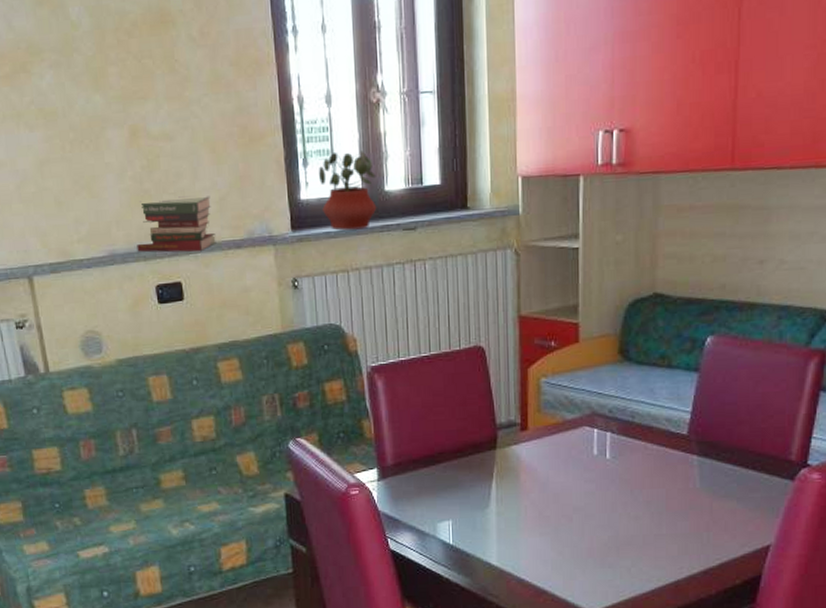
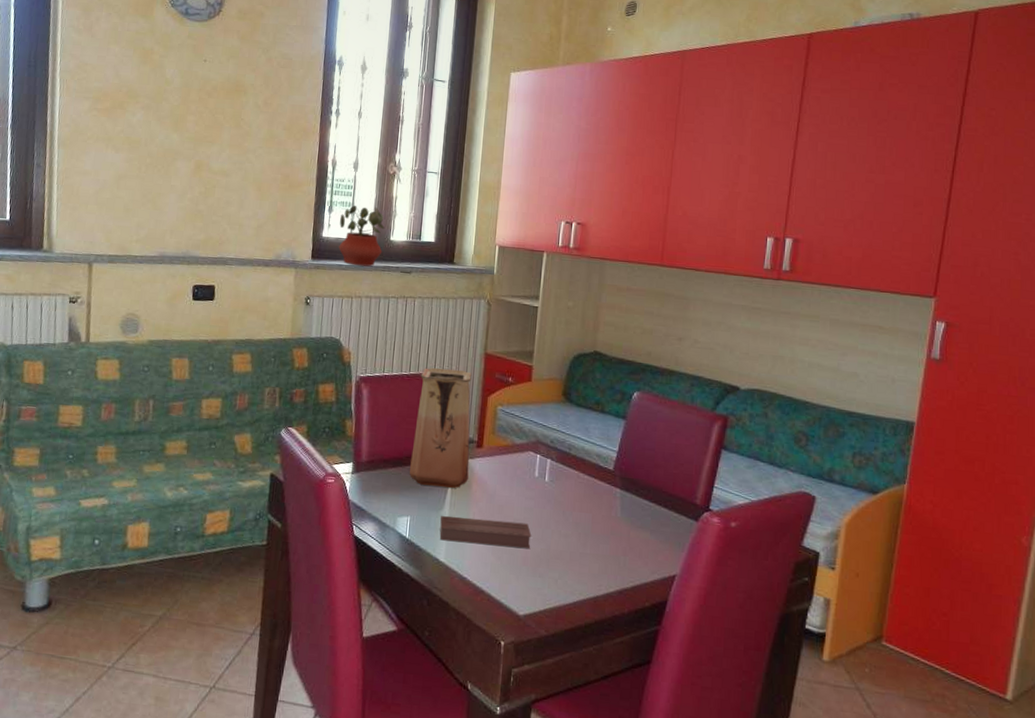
books: present [137,196,216,253] -> none [183,218,251,265]
vase: none [444,341,515,483] -> present [409,367,472,488]
decorative box: none [486,510,596,542] -> present [439,515,532,548]

